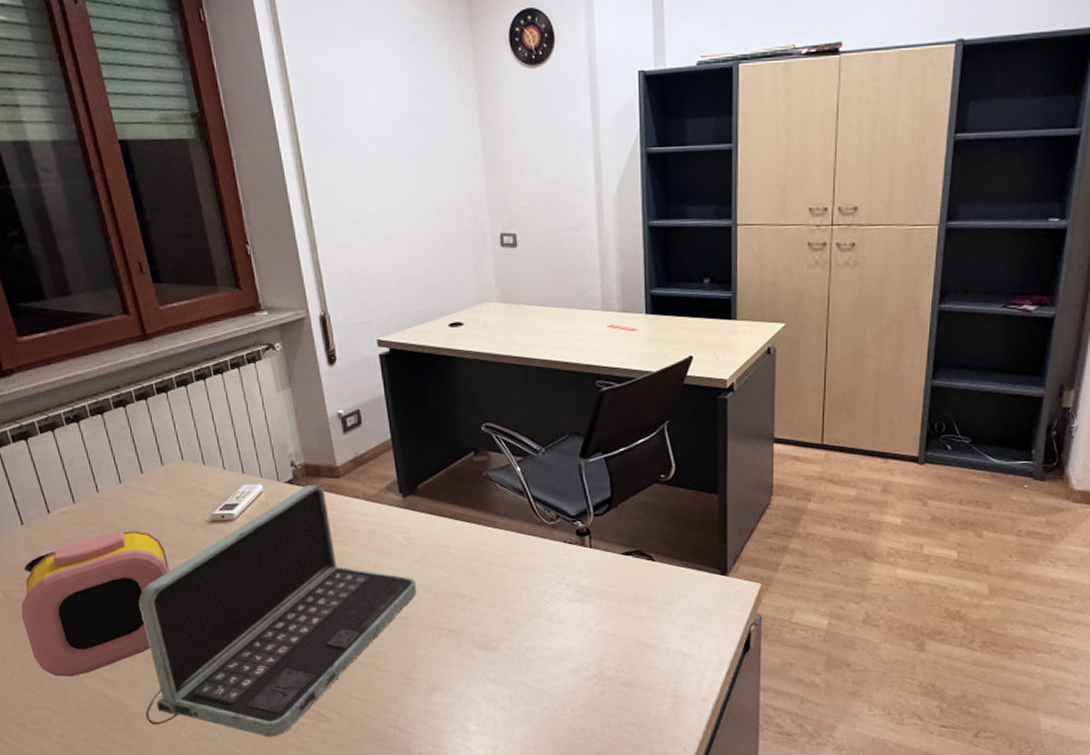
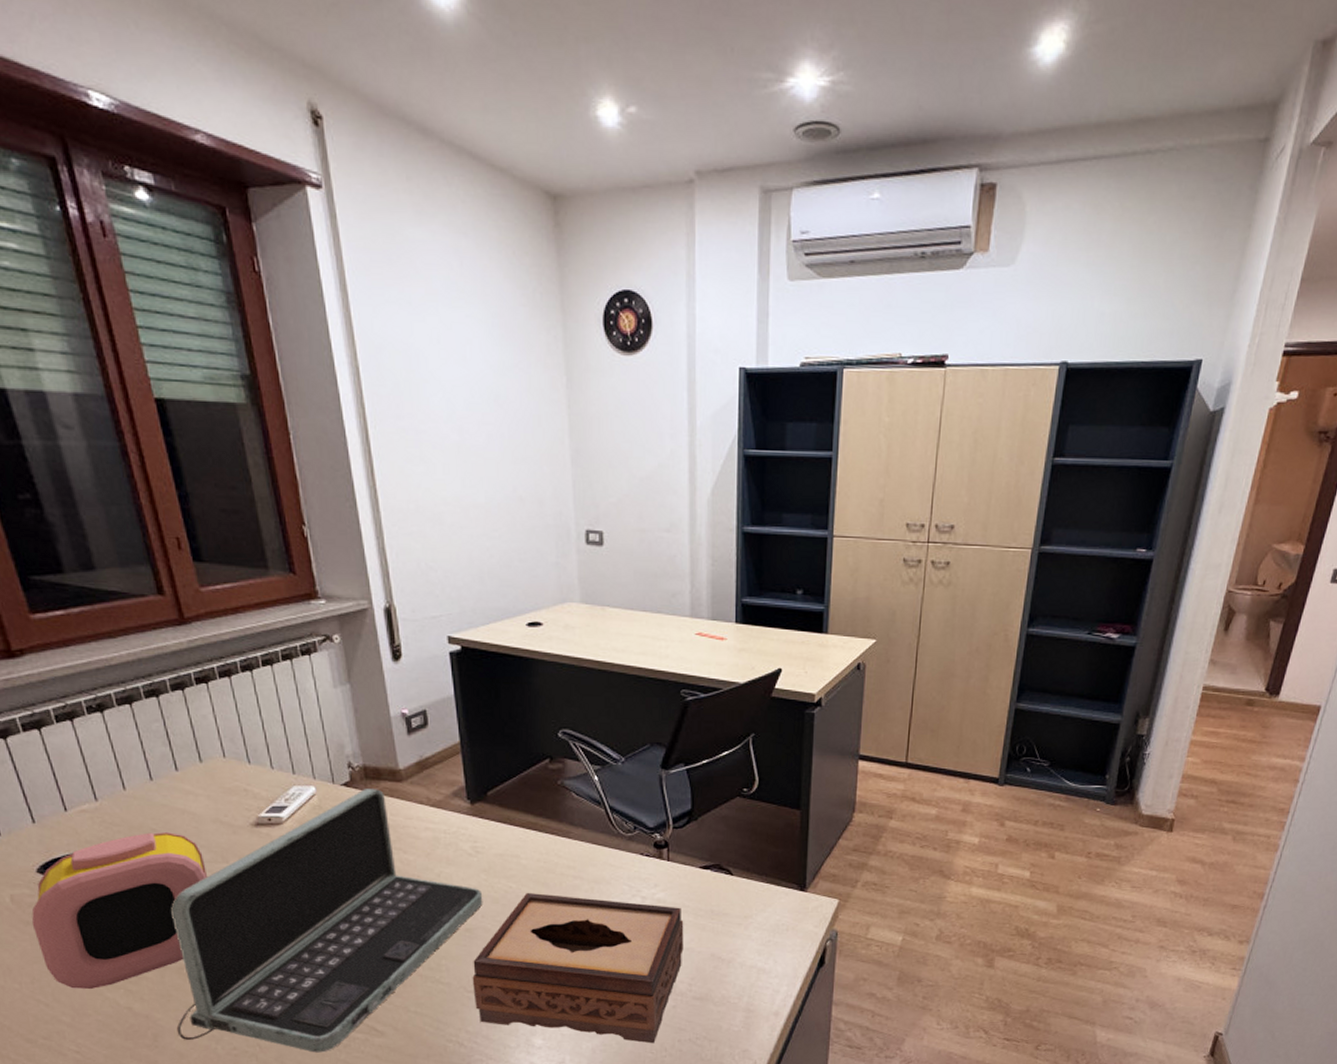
tissue box: none [409,581,609,730] -> present [472,892,684,1044]

